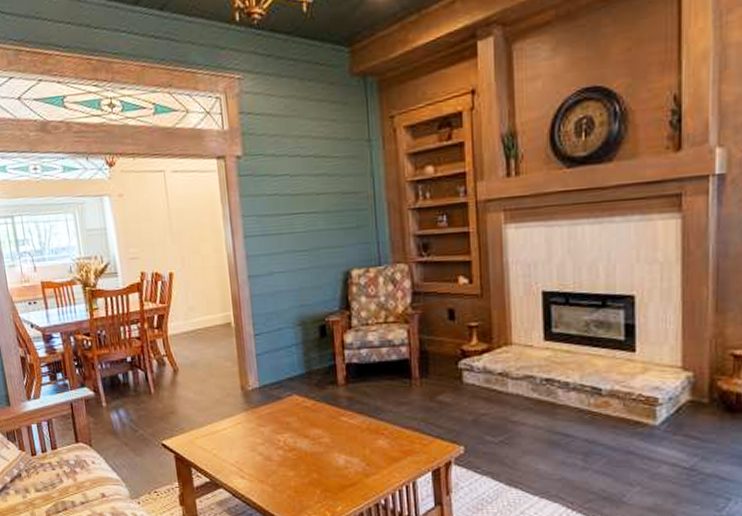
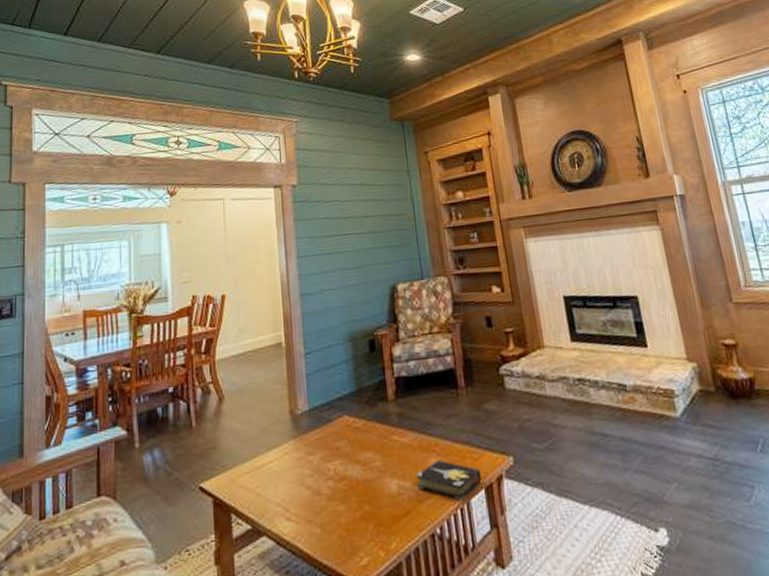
hardback book: none [363,442,429,478] -> present [416,459,482,500]

